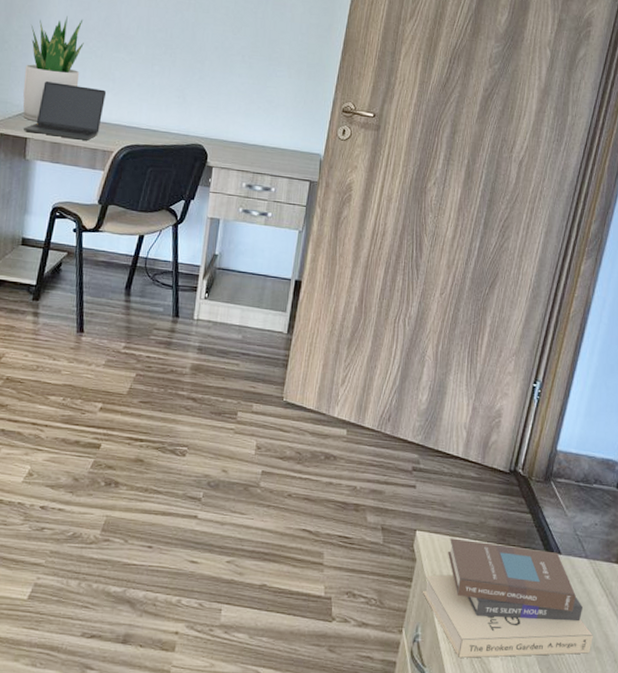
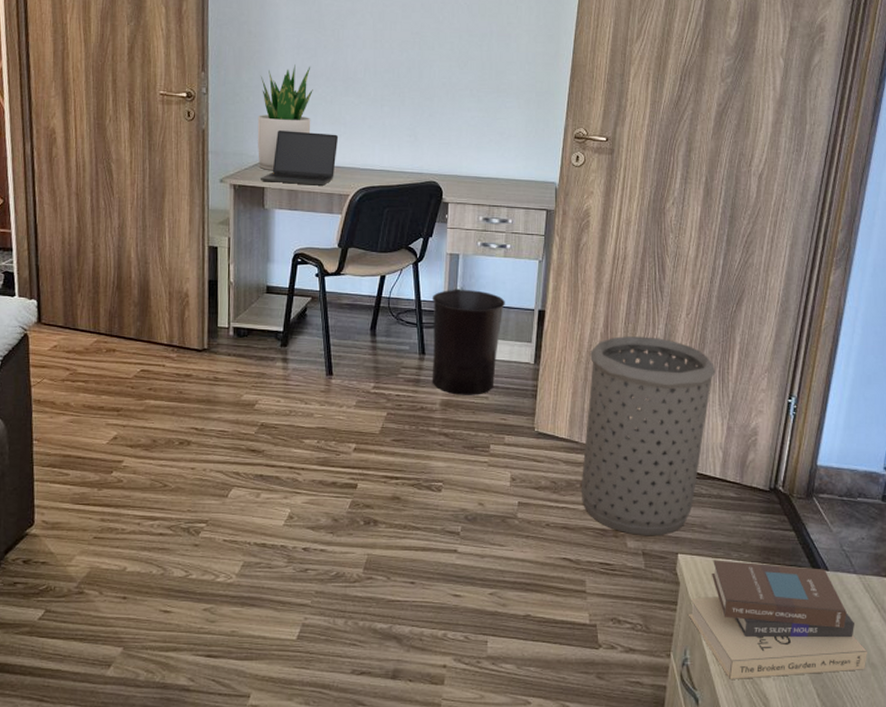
waste bin: none [183,254,263,361] -> present [431,290,505,395]
laundry basket: none [325,311,465,512] -> present [581,336,716,536]

